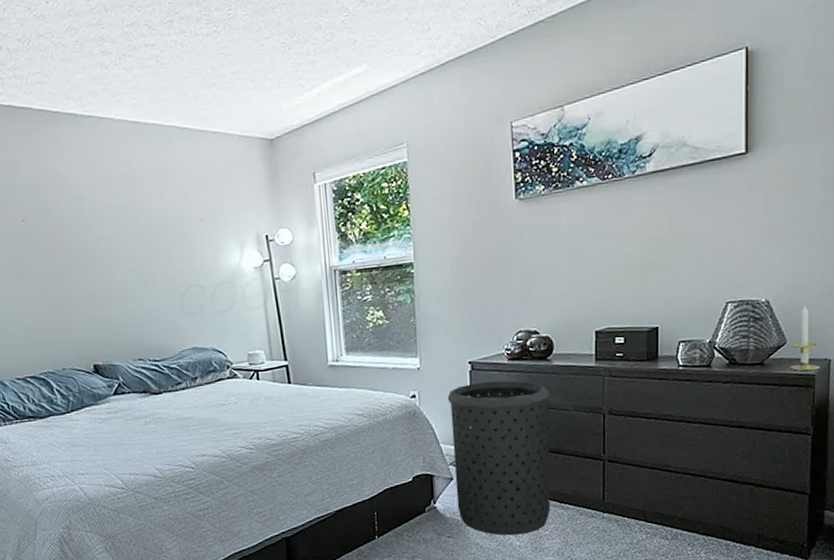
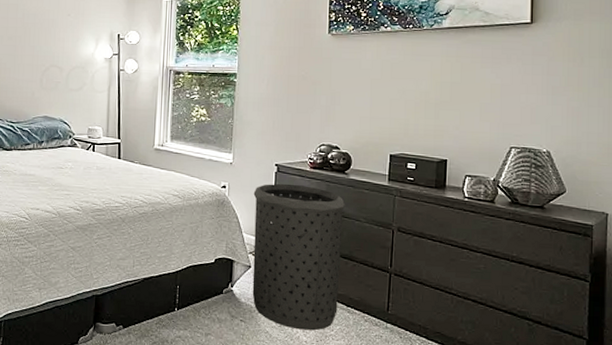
candle: present [789,306,821,371] -> none [568,161,598,222]

